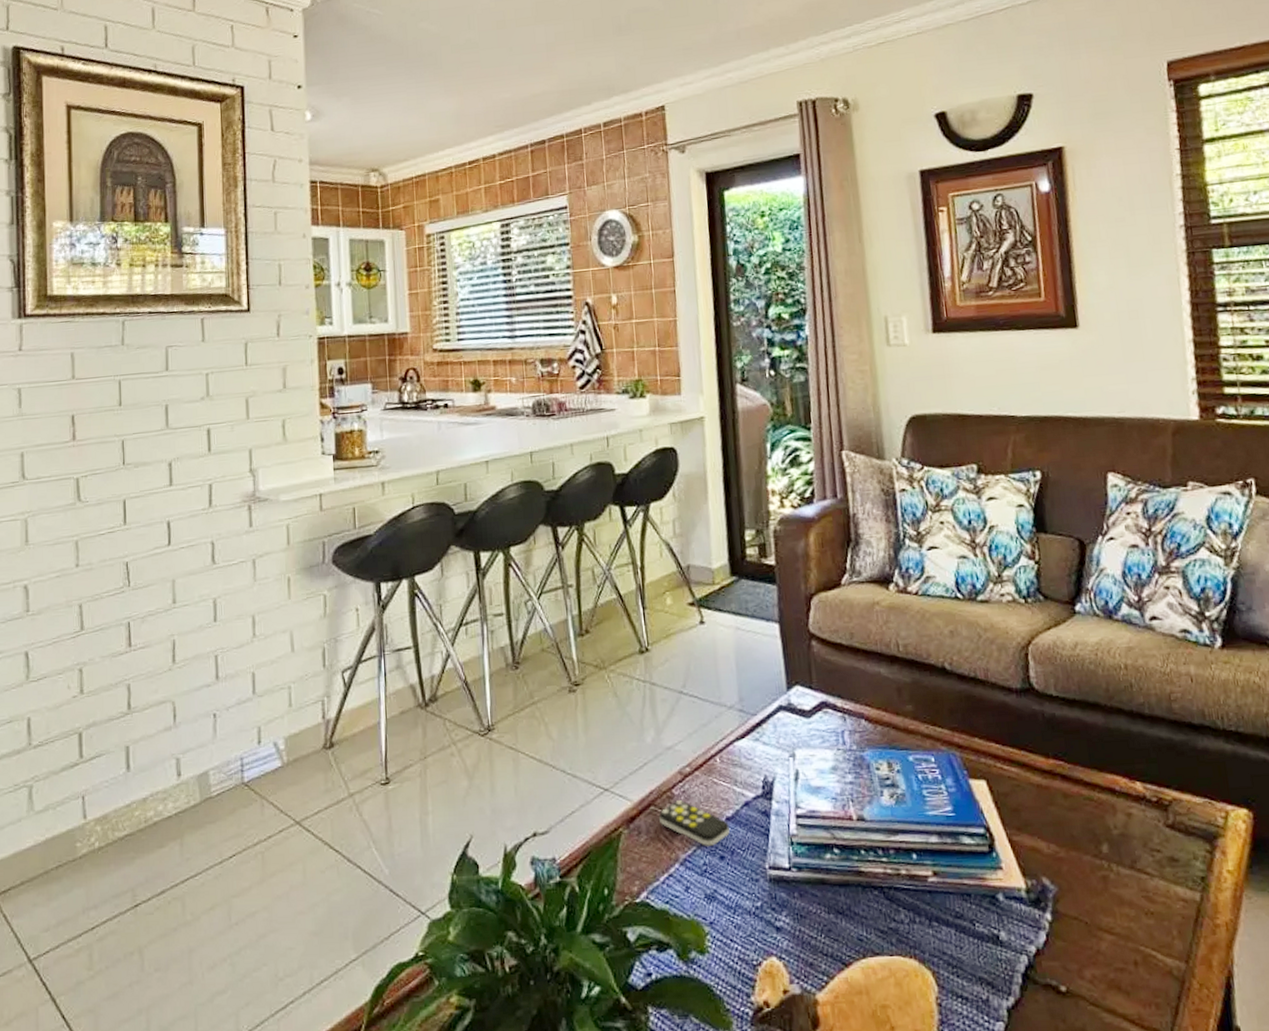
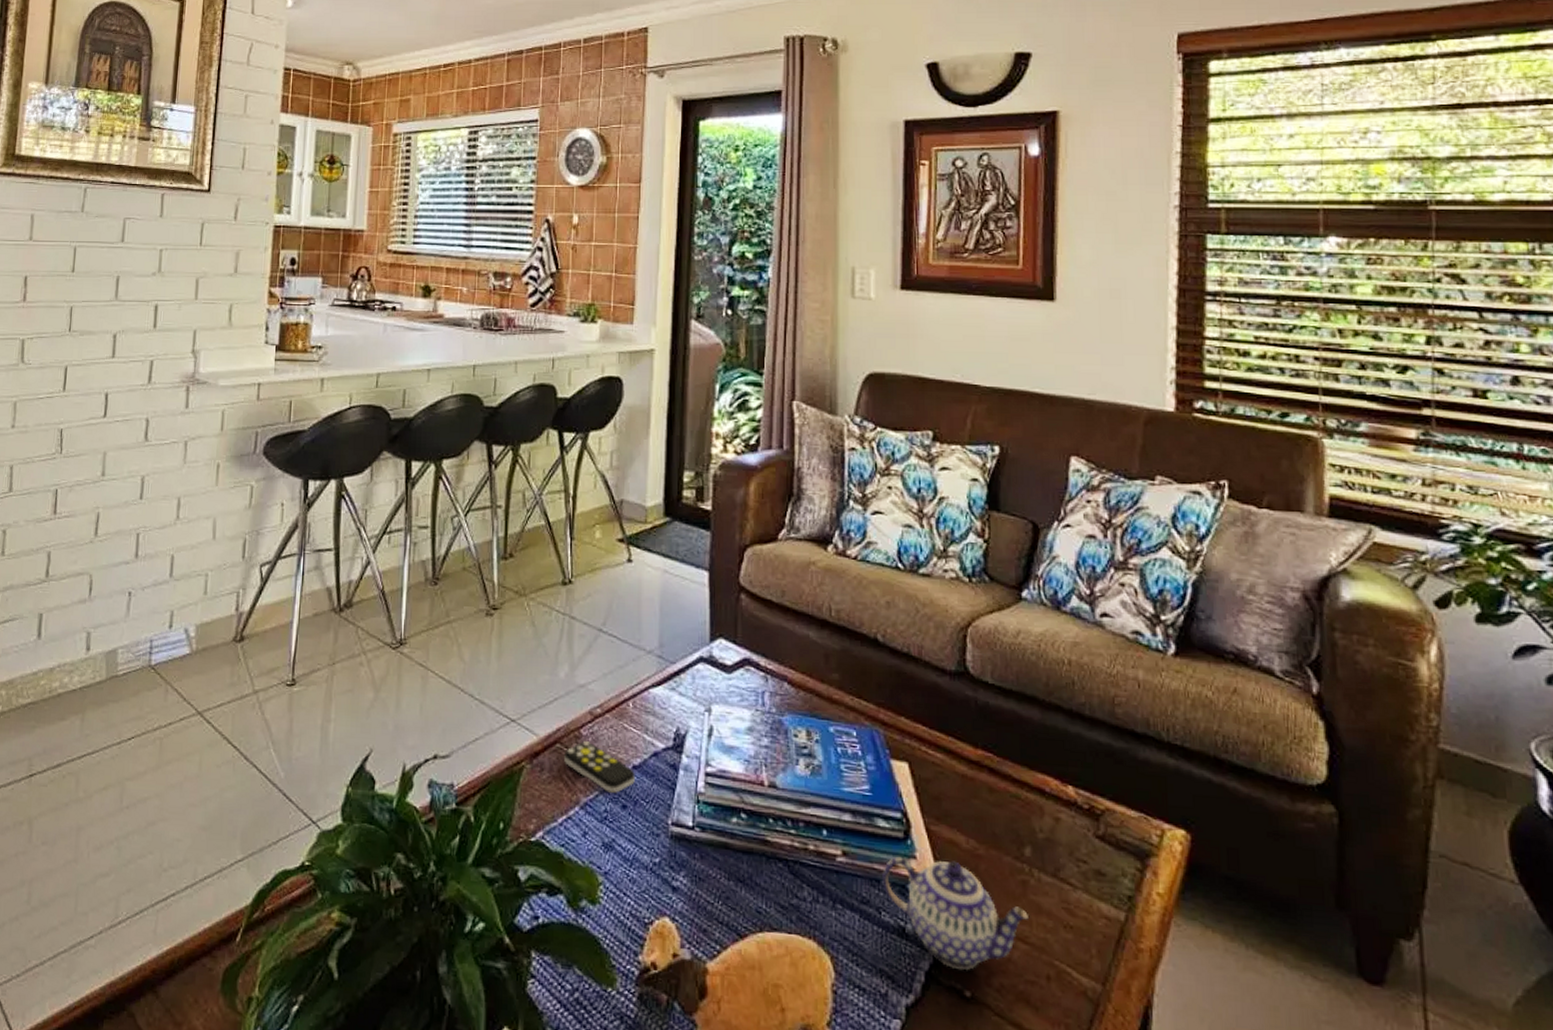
teapot: none [971,866,1113,968] -> present [881,856,1030,971]

